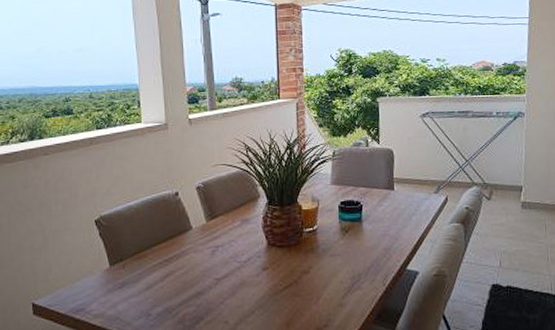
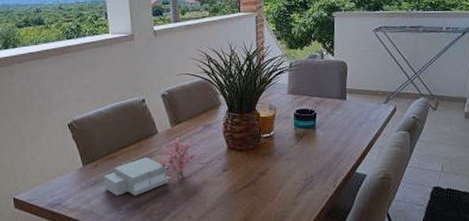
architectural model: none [132,234,235,300] -> present [104,138,198,196]

